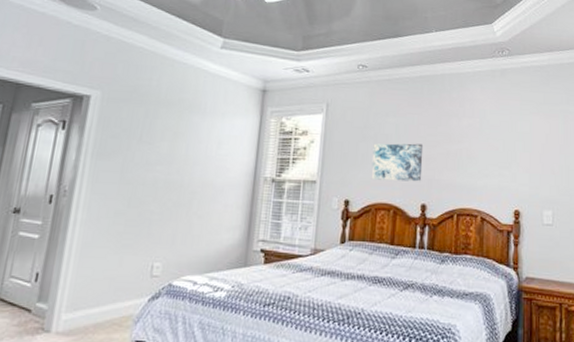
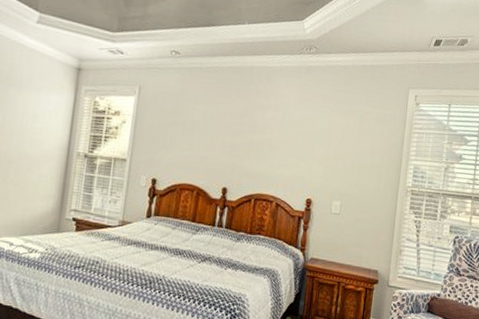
wall art: present [371,143,424,182] -> none [177,128,229,167]

